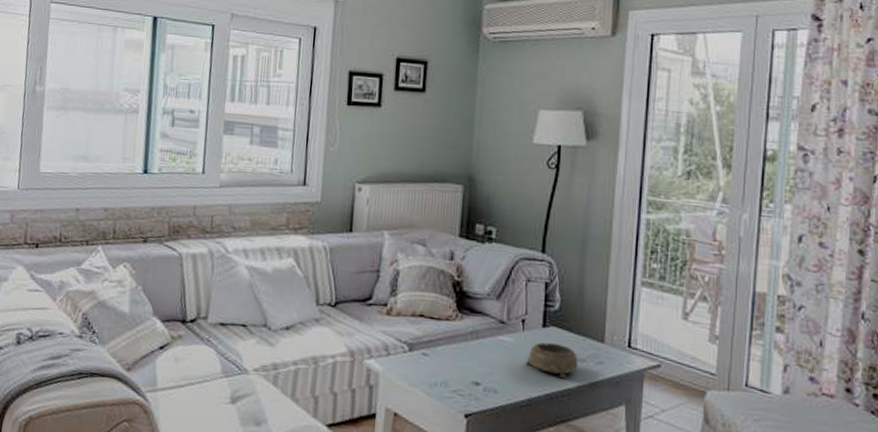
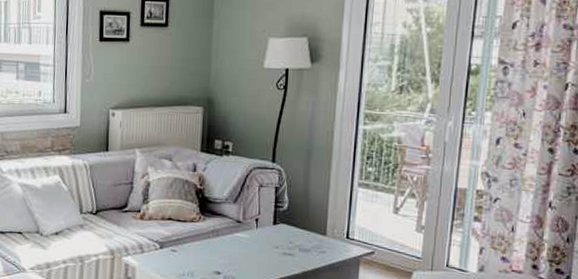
decorative bowl: present [525,342,578,379] -> none [258,237,304,266]

